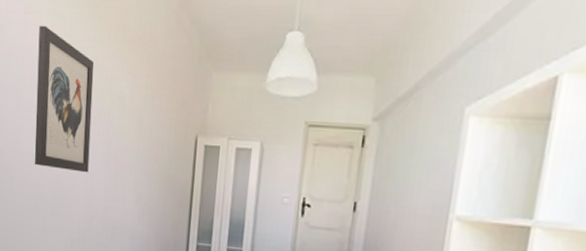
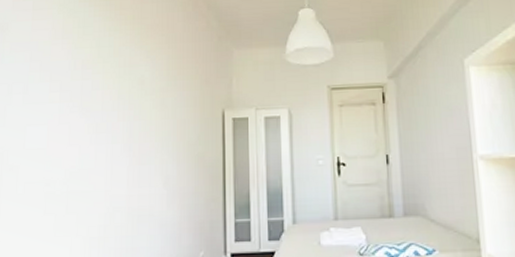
wall art: present [34,25,94,173] -> none [44,19,111,162]

